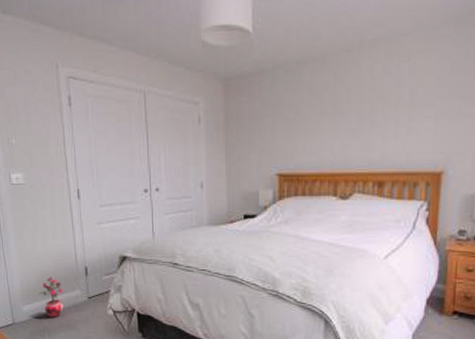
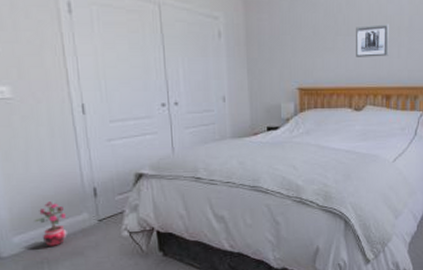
wall art: none [343,99,384,139] -> present [356,23,389,57]

